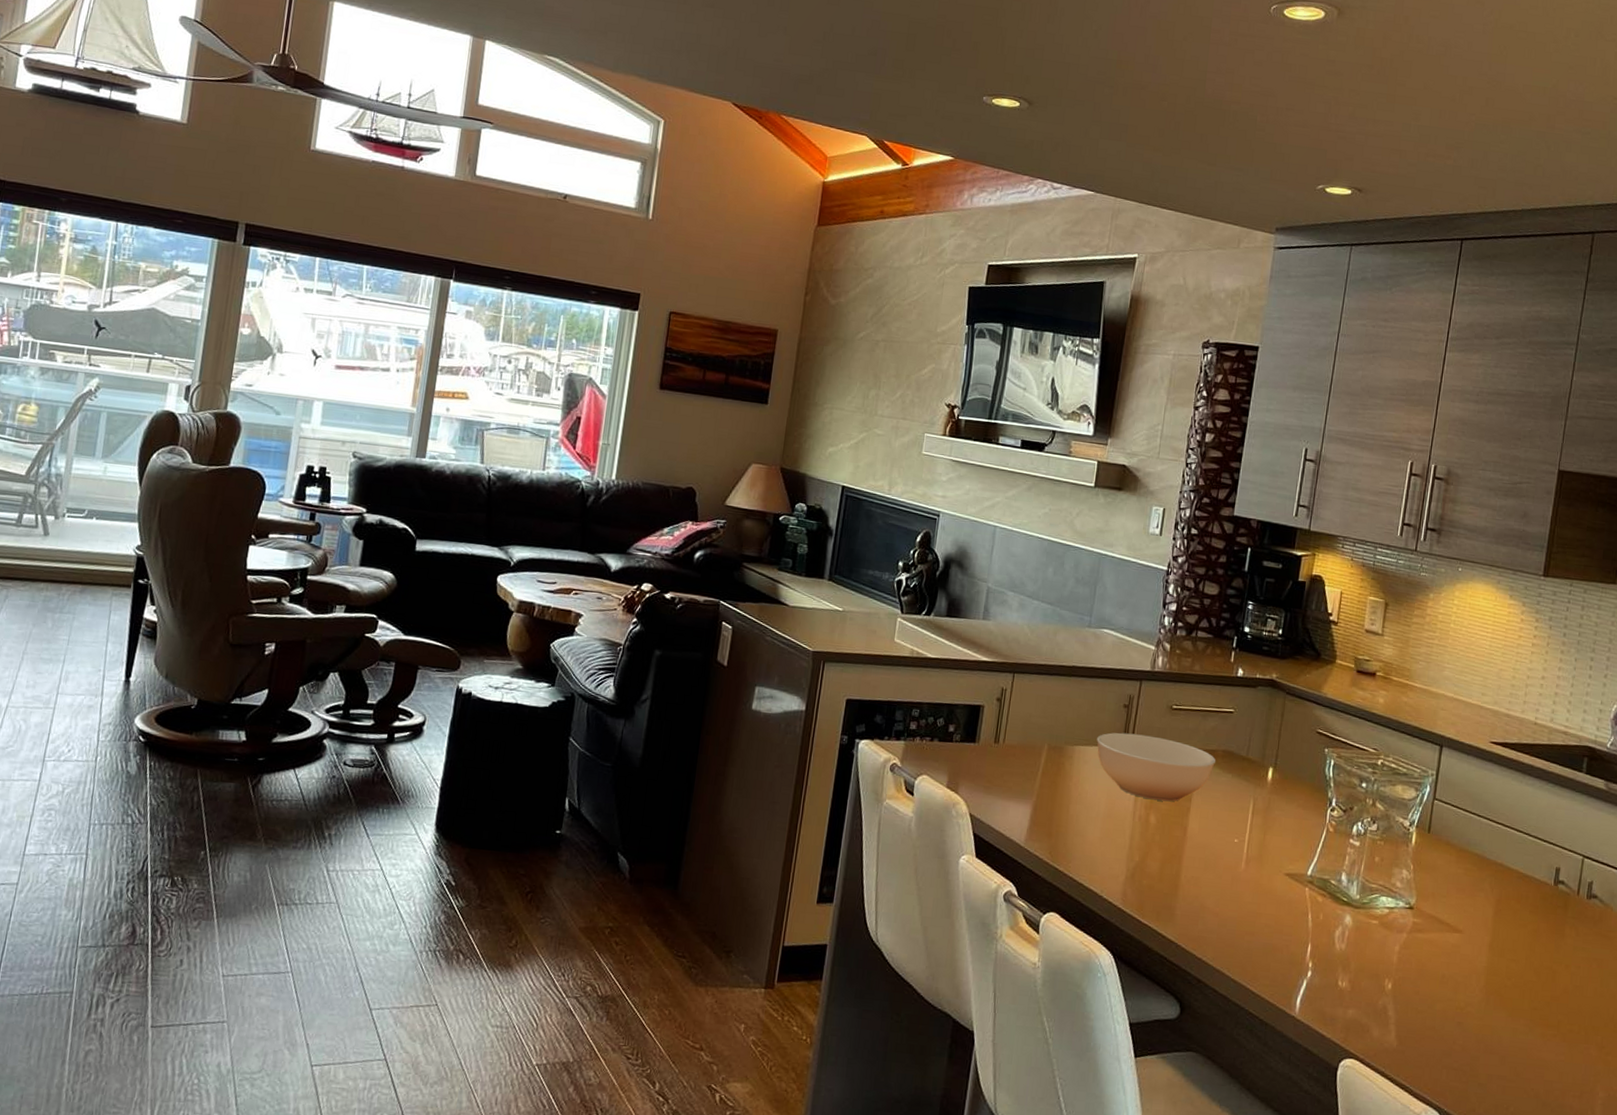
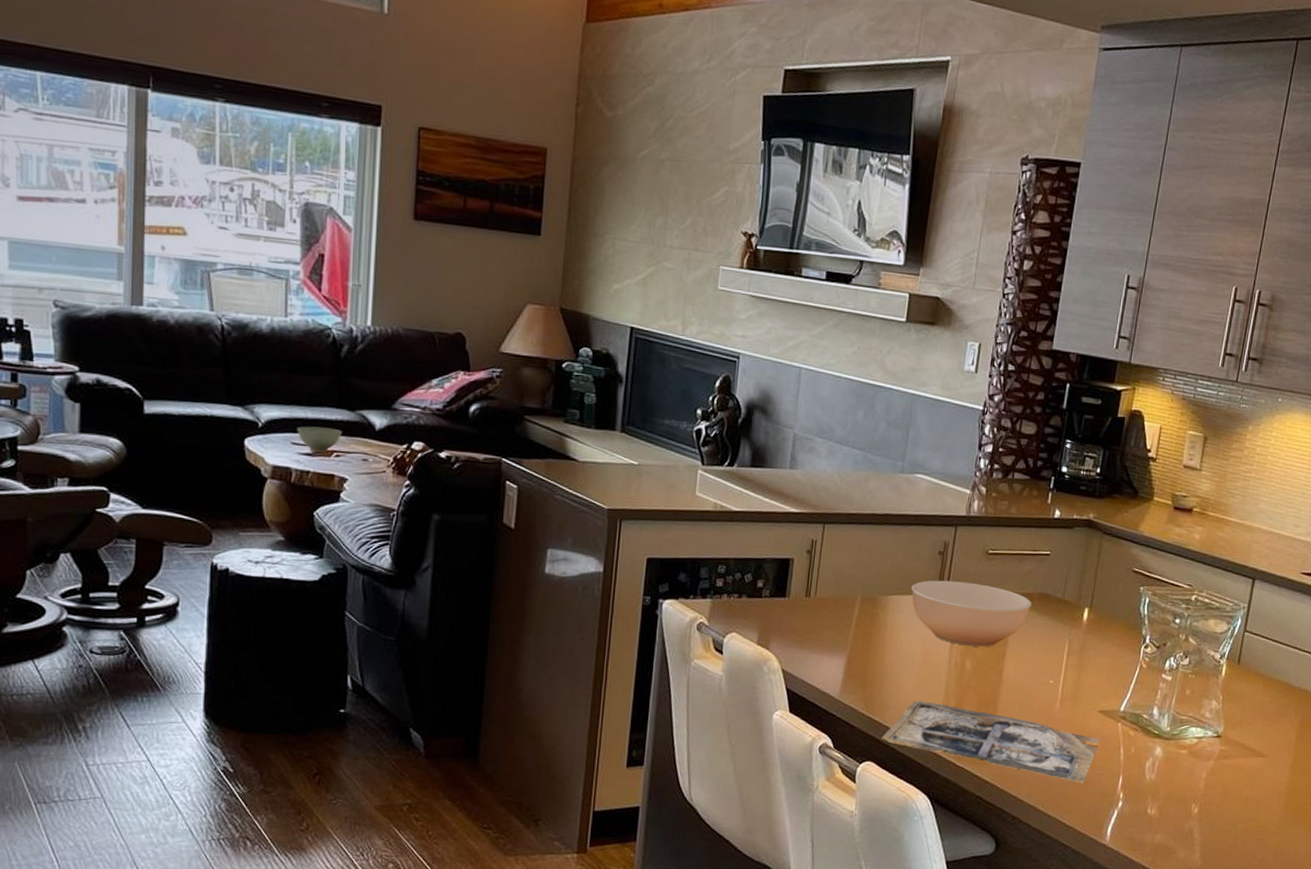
bowl: none [543,566,582,591] -> present [297,426,342,453]
magazine: none [1065,852,1288,949] -> present [881,701,1101,783]

